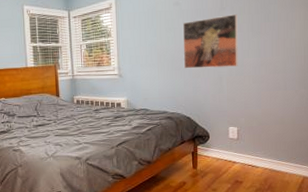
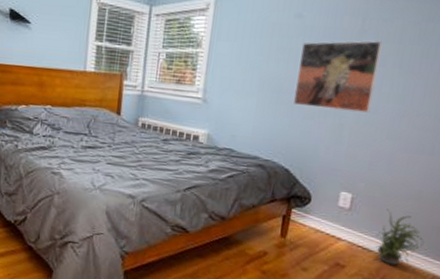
potted plant: none [259,134,293,175] -> present [375,209,424,266]

